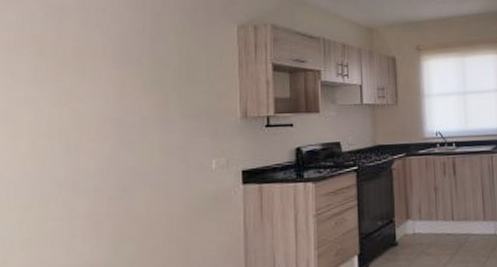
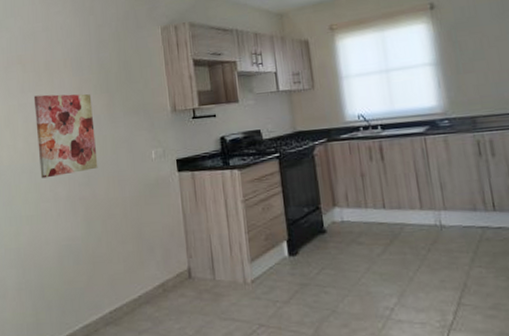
wall art: none [50,87,139,191] -> present [33,94,98,179]

